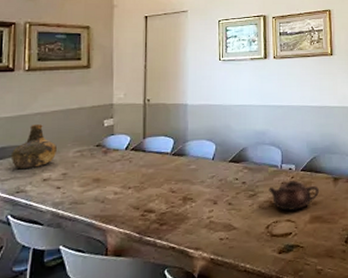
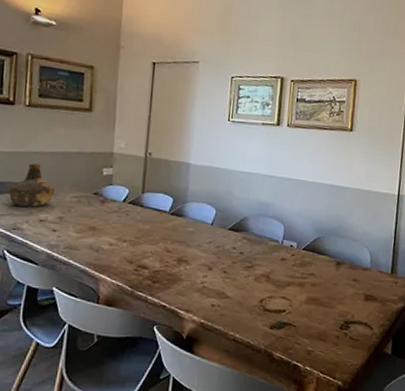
teapot: present [269,180,320,211] -> none [266,258,320,289]

